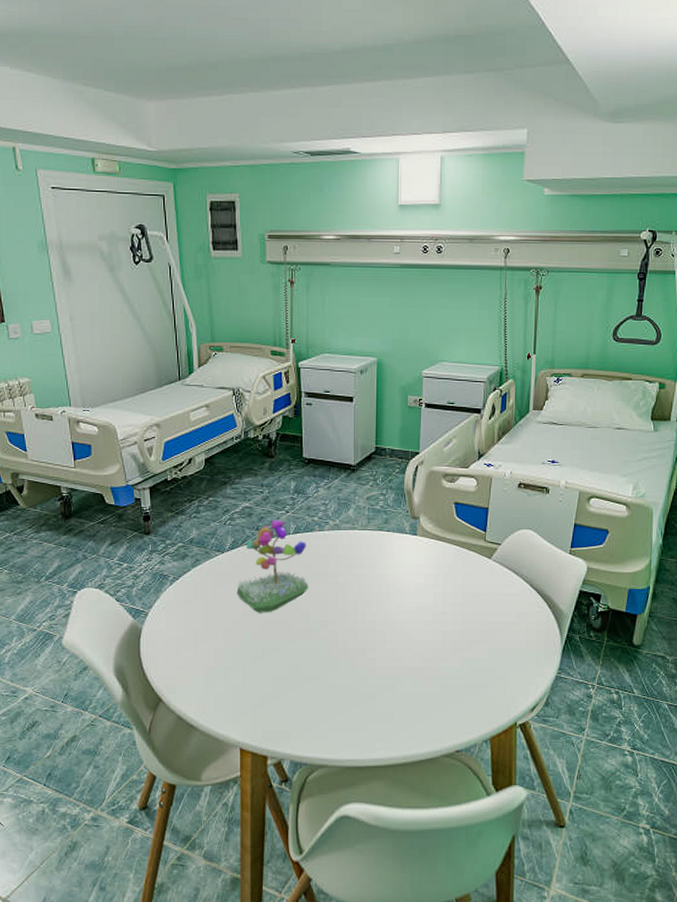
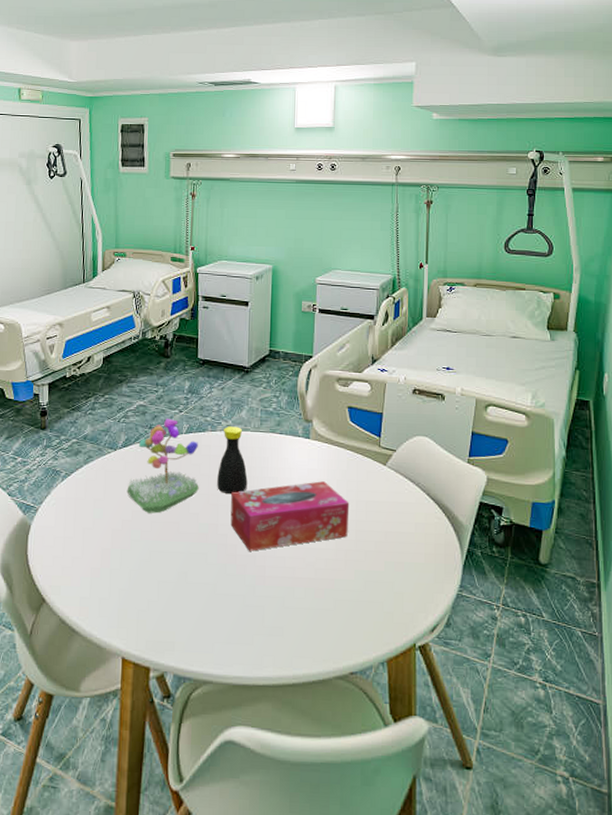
bottle: none [326,525,356,592] -> present [217,426,248,495]
tissue box: none [340,576,456,645] -> present [230,481,350,551]

